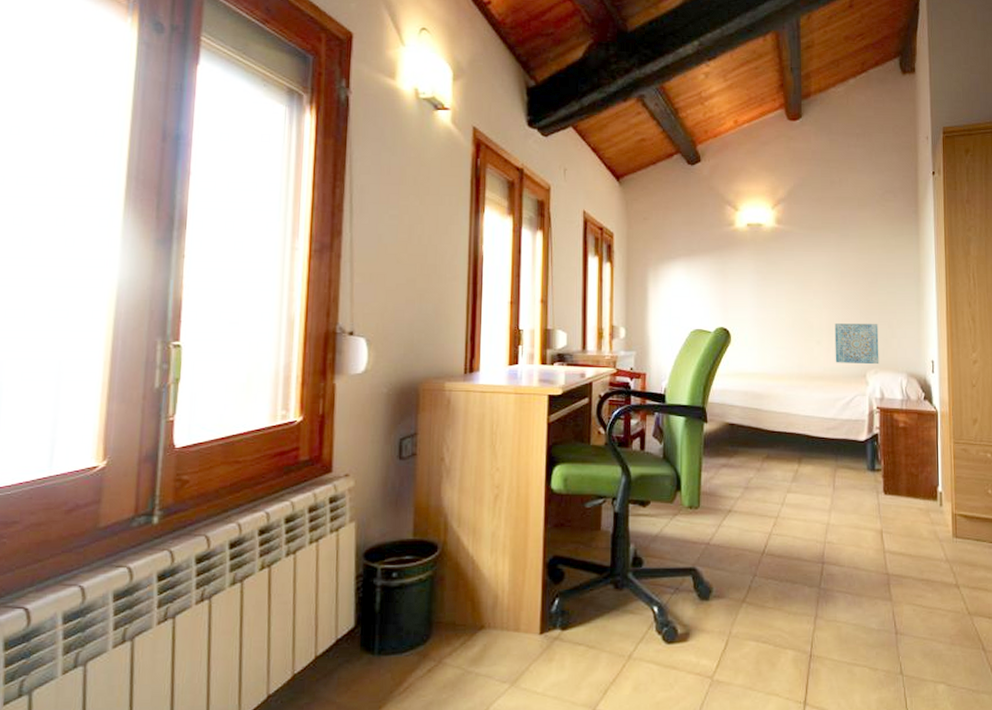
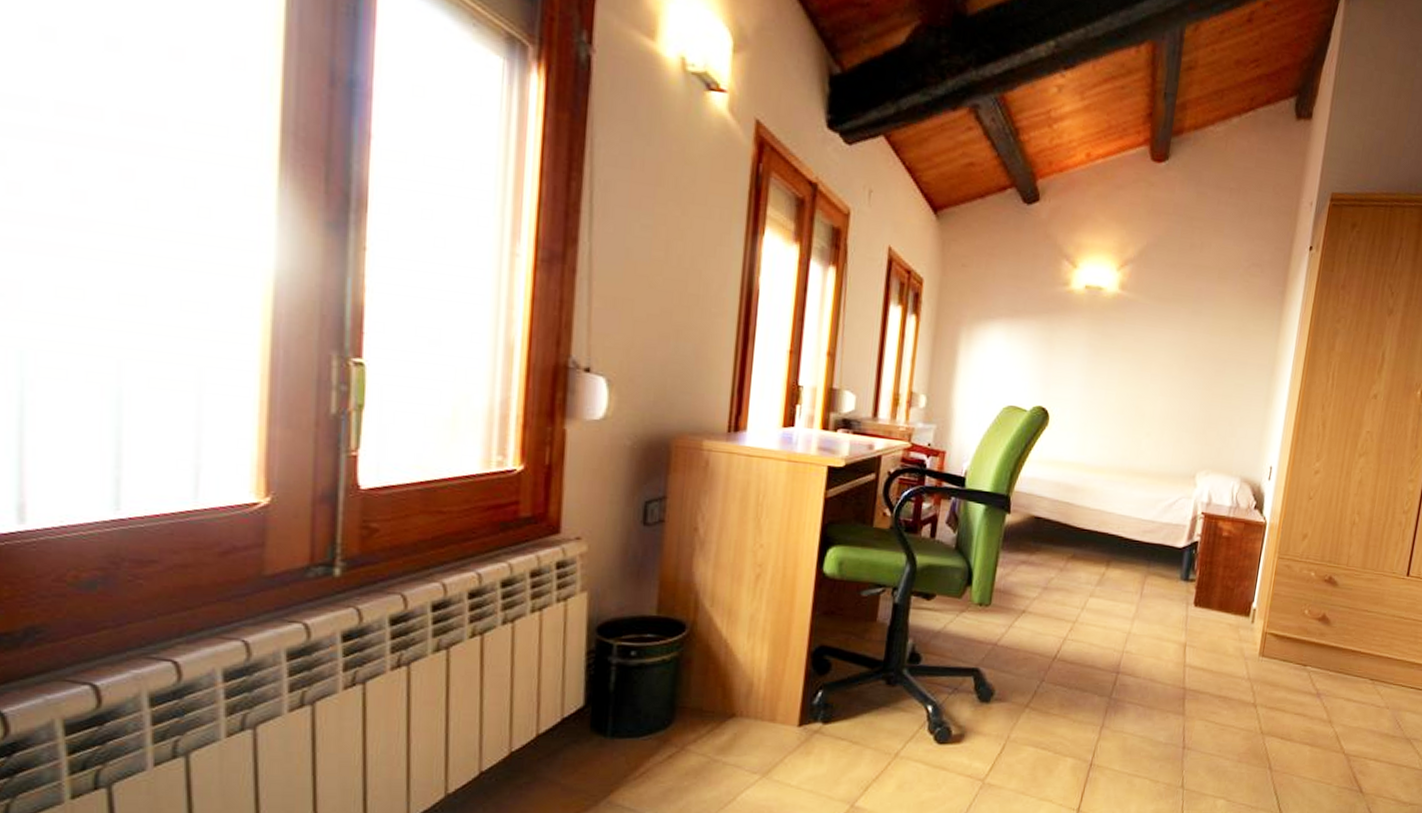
wall art: present [834,323,879,365] -> none [1163,414,1219,466]

